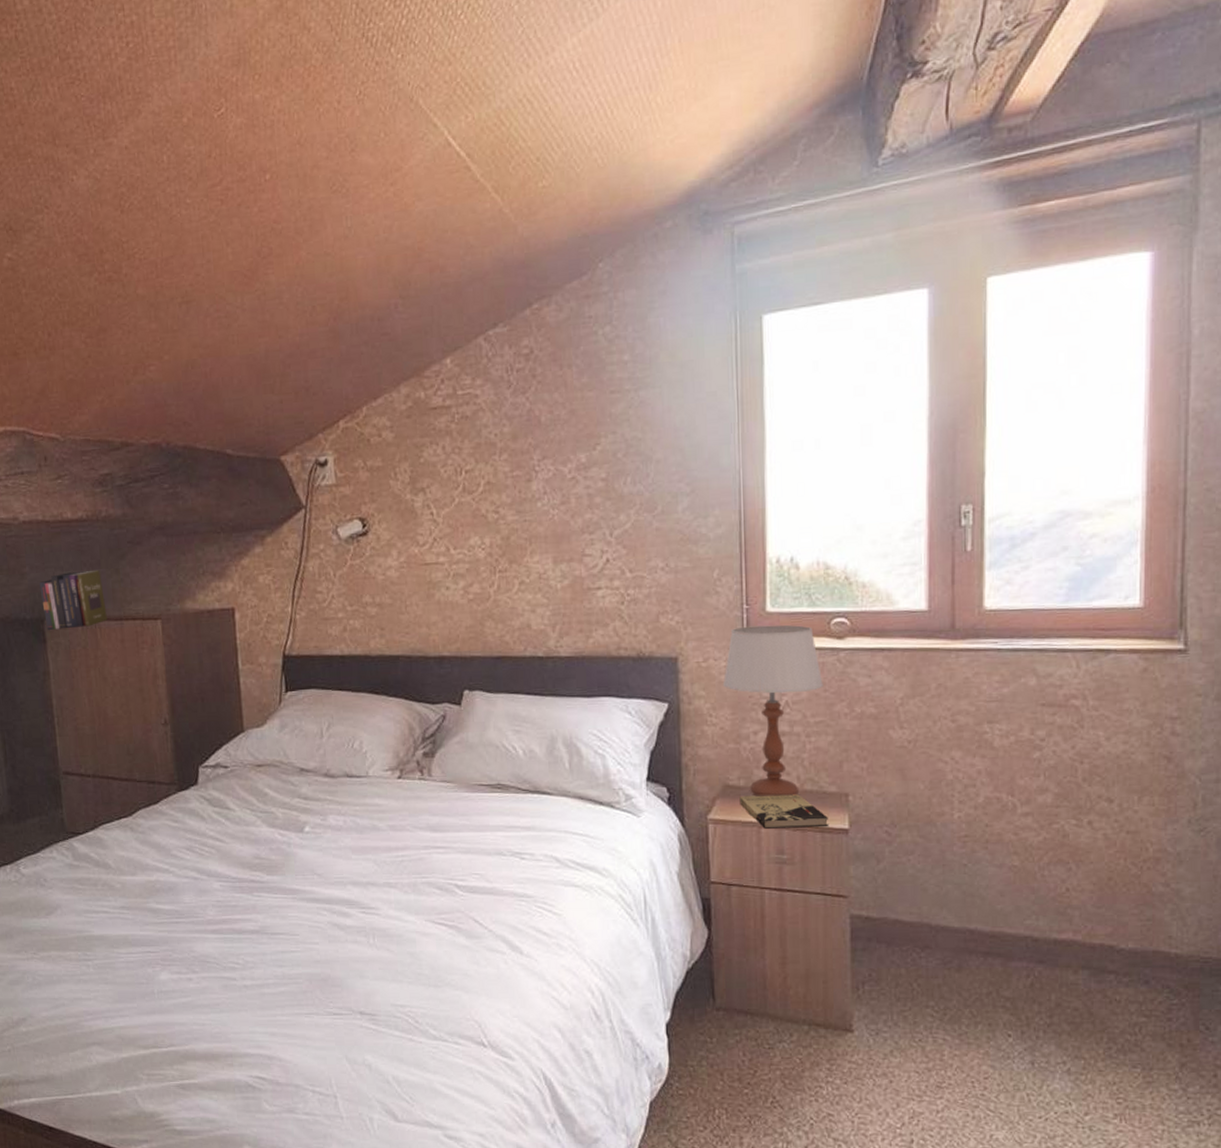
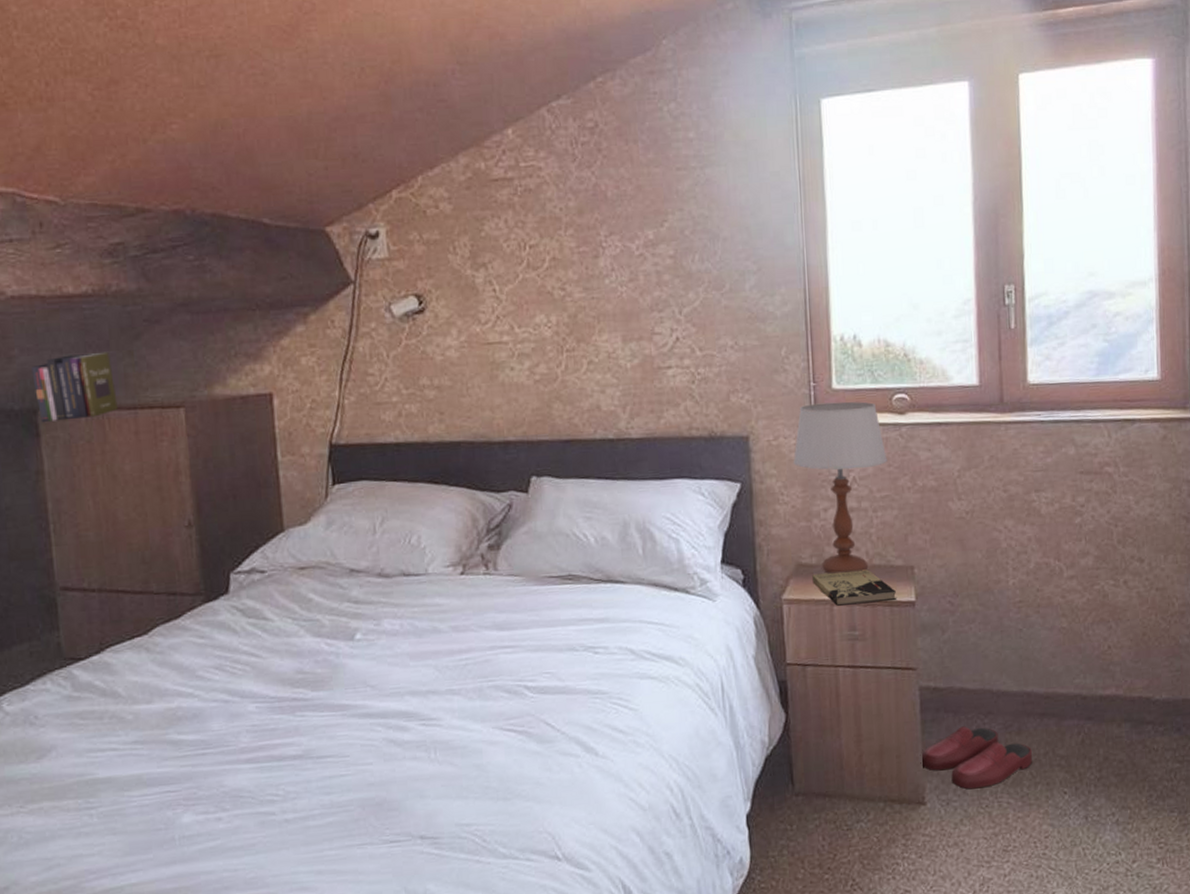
slippers: none [848,958,973,1022] -> present [920,726,1032,790]

